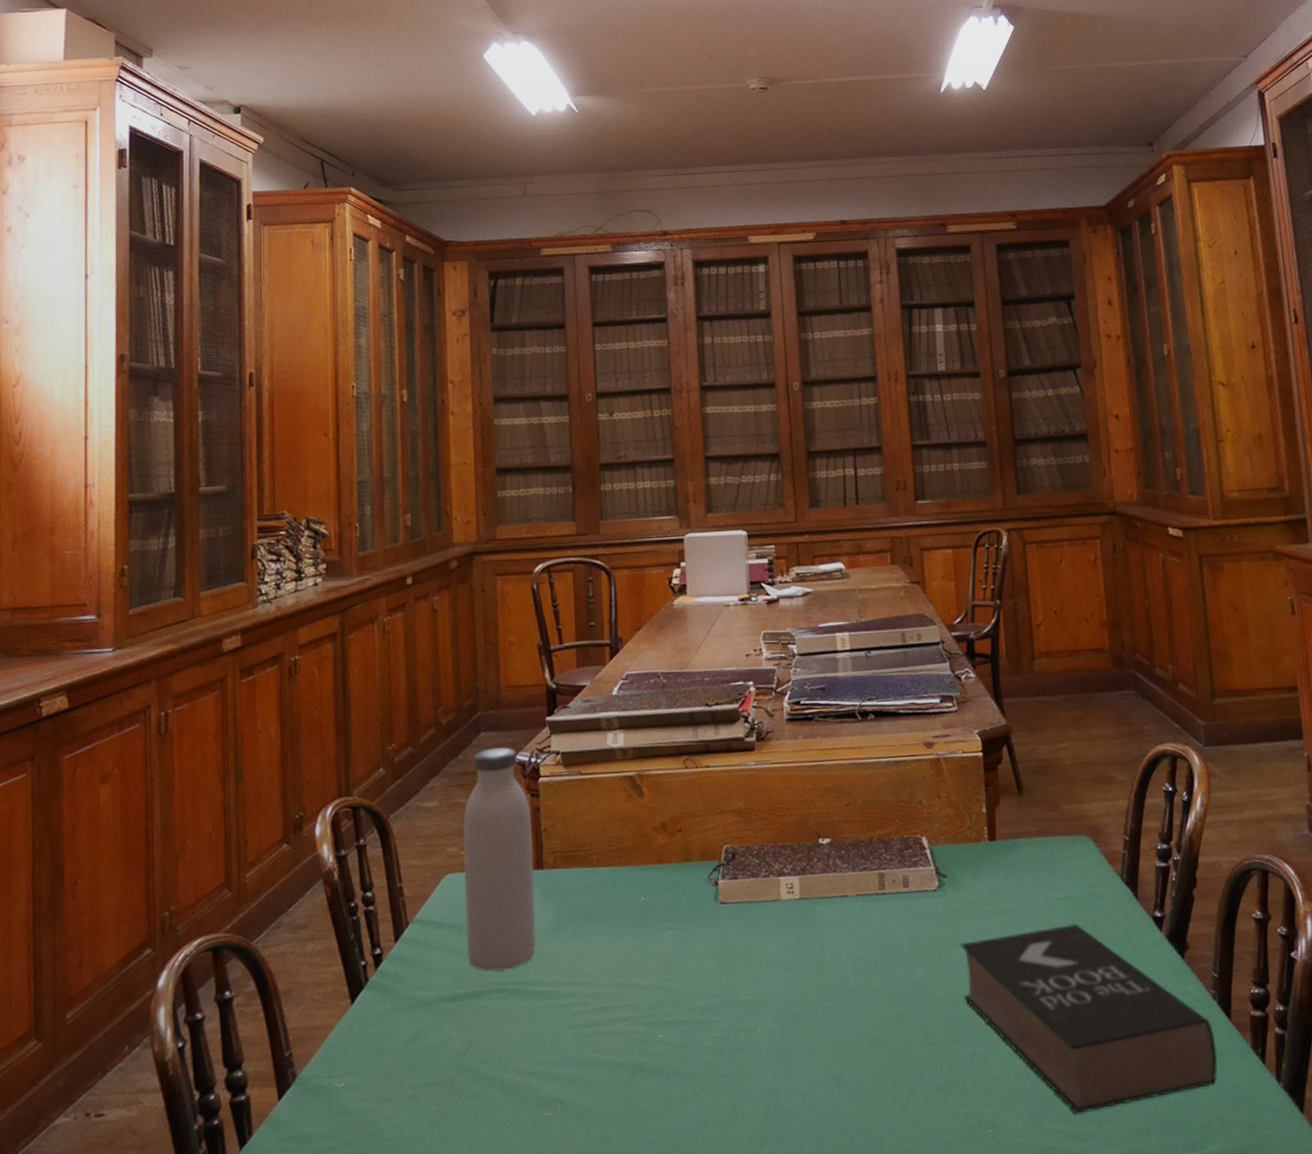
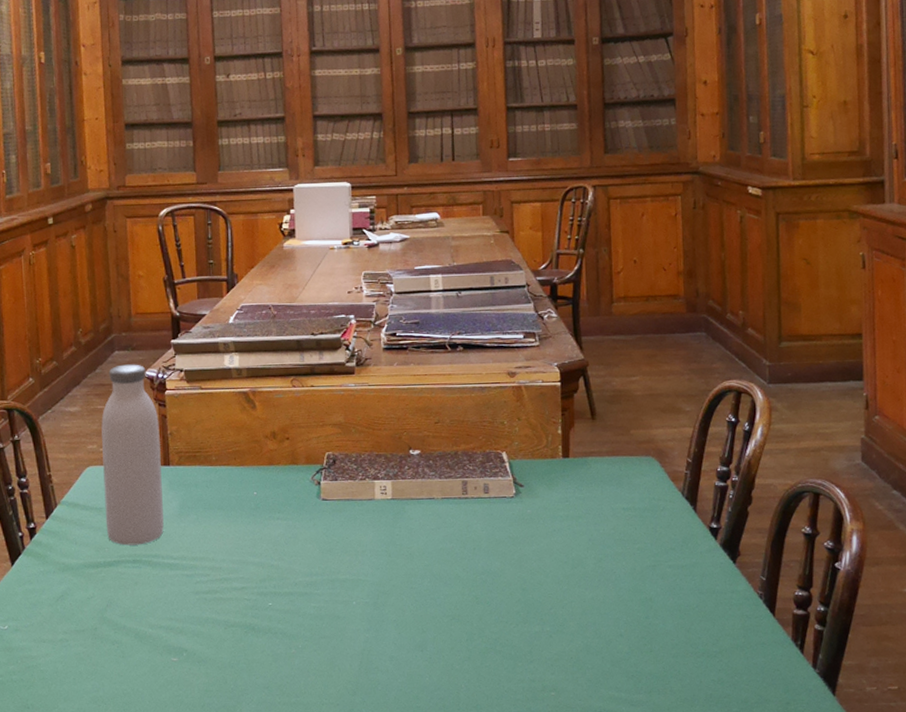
book: present [960,924,1218,1114] -> none [533,531,760,685]

